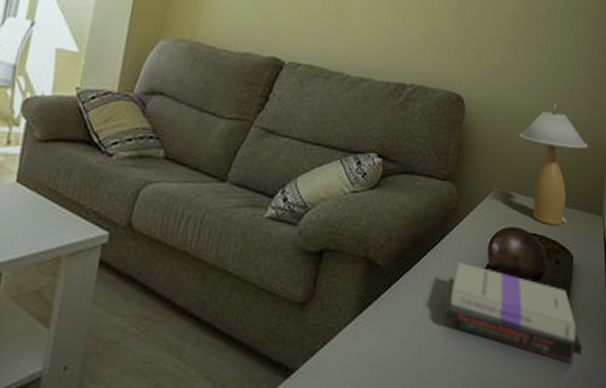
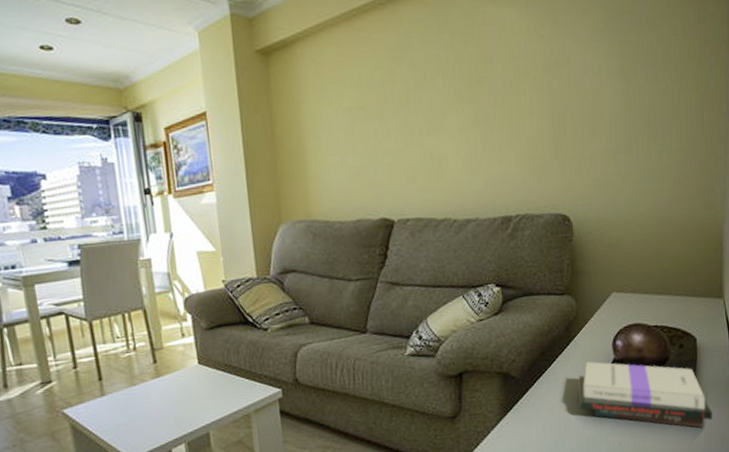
table lamp: present [518,104,588,226] -> none [629,203,703,316]

